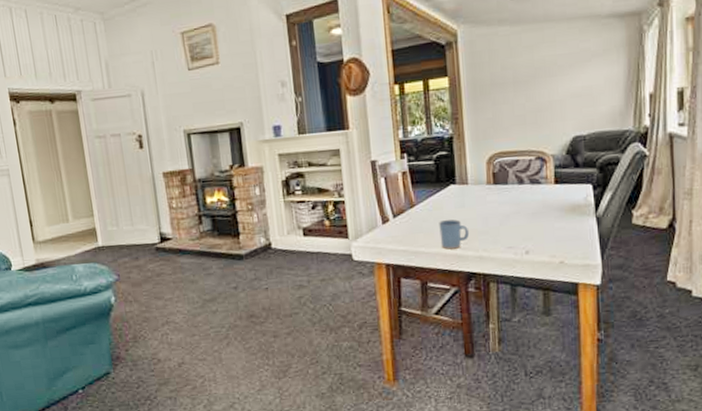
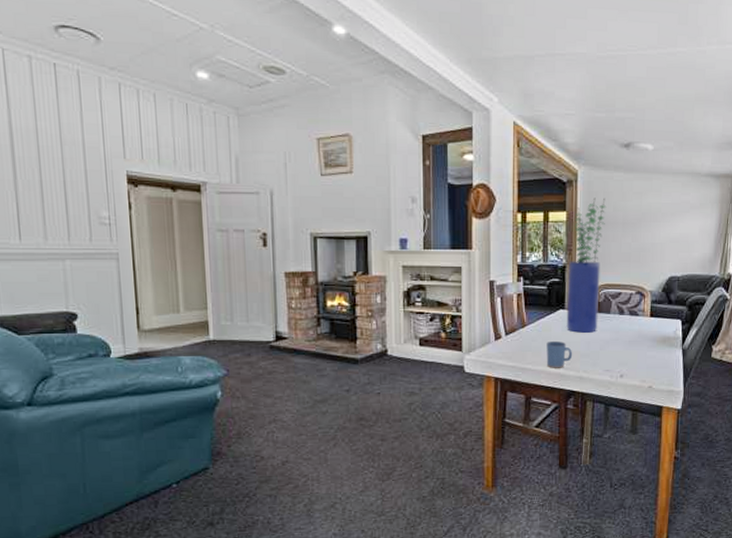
vase: none [456,56,495,209] -> present [566,197,607,333]

